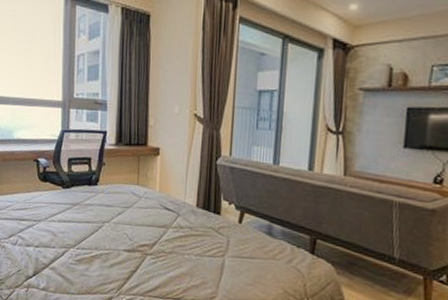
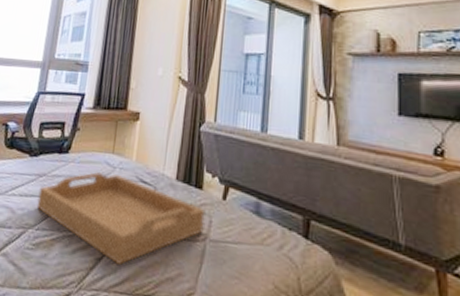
serving tray: none [75,201,224,276] -> present [36,172,205,266]

